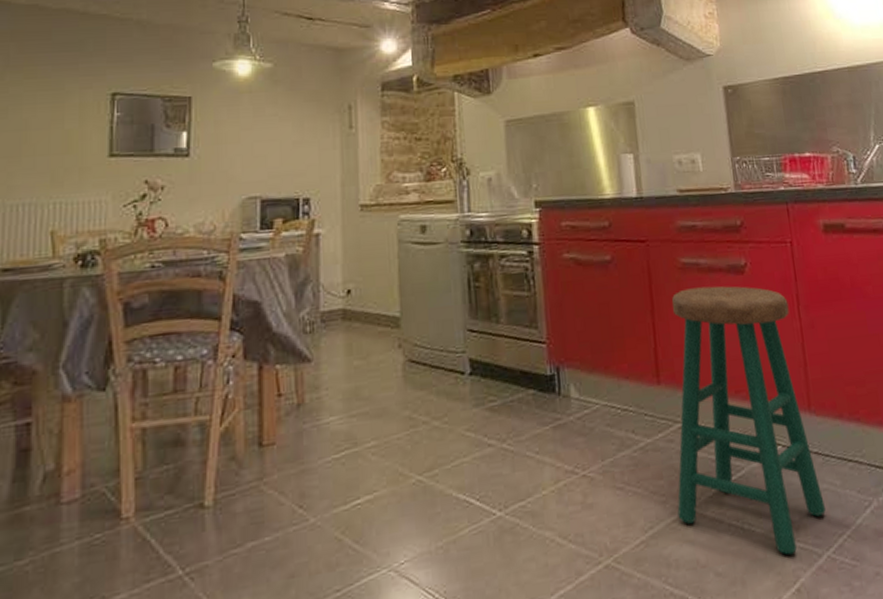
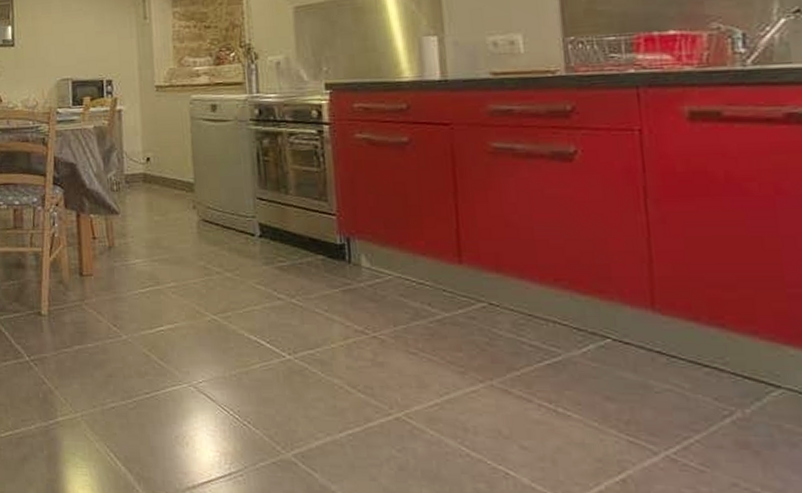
stool: present [672,286,826,555] -> none [477,172,667,446]

